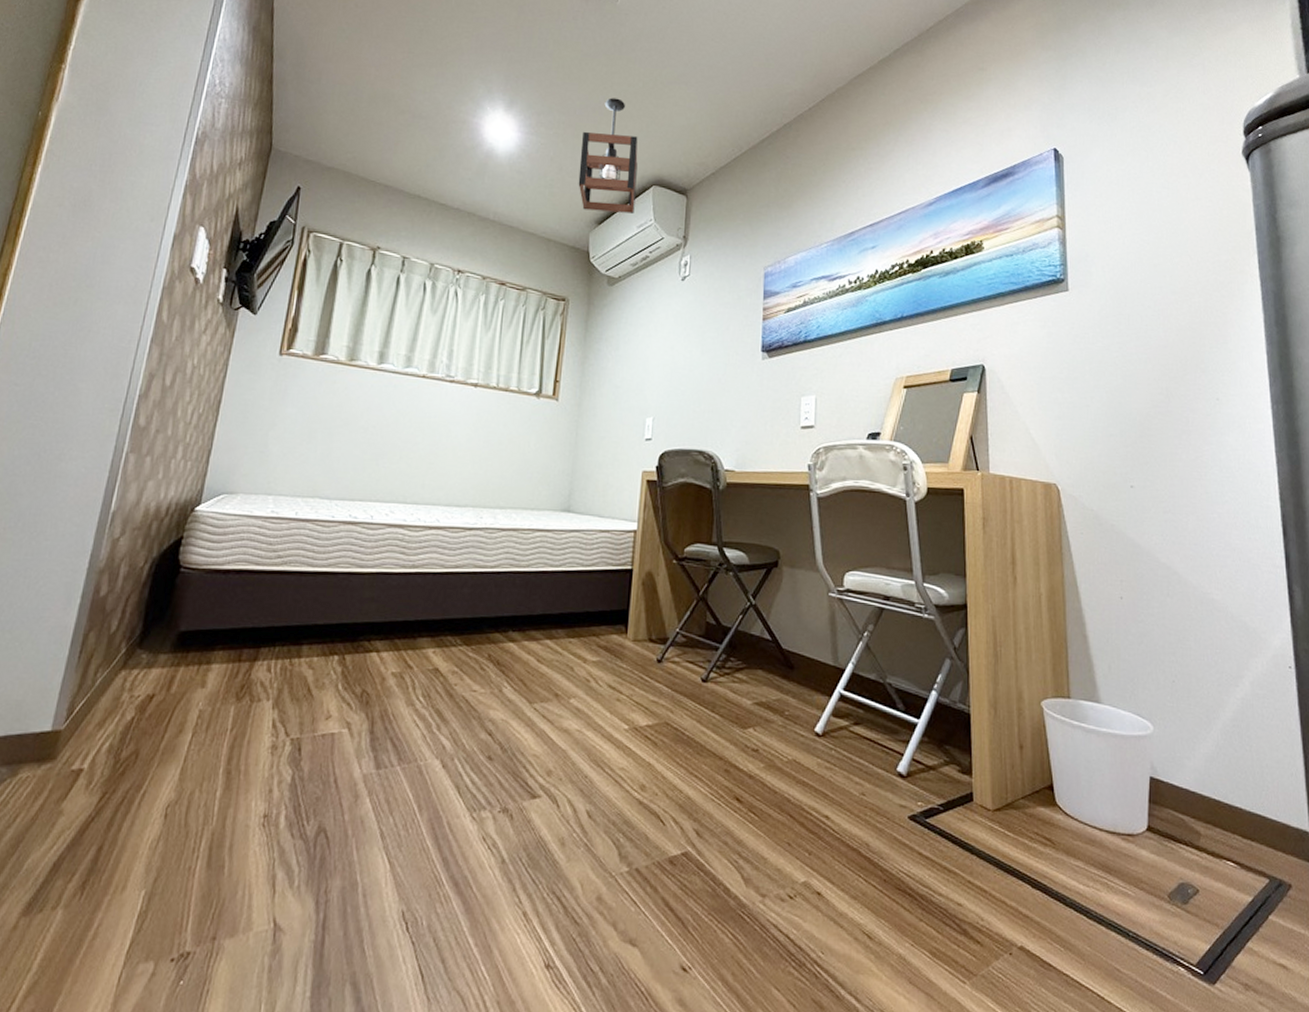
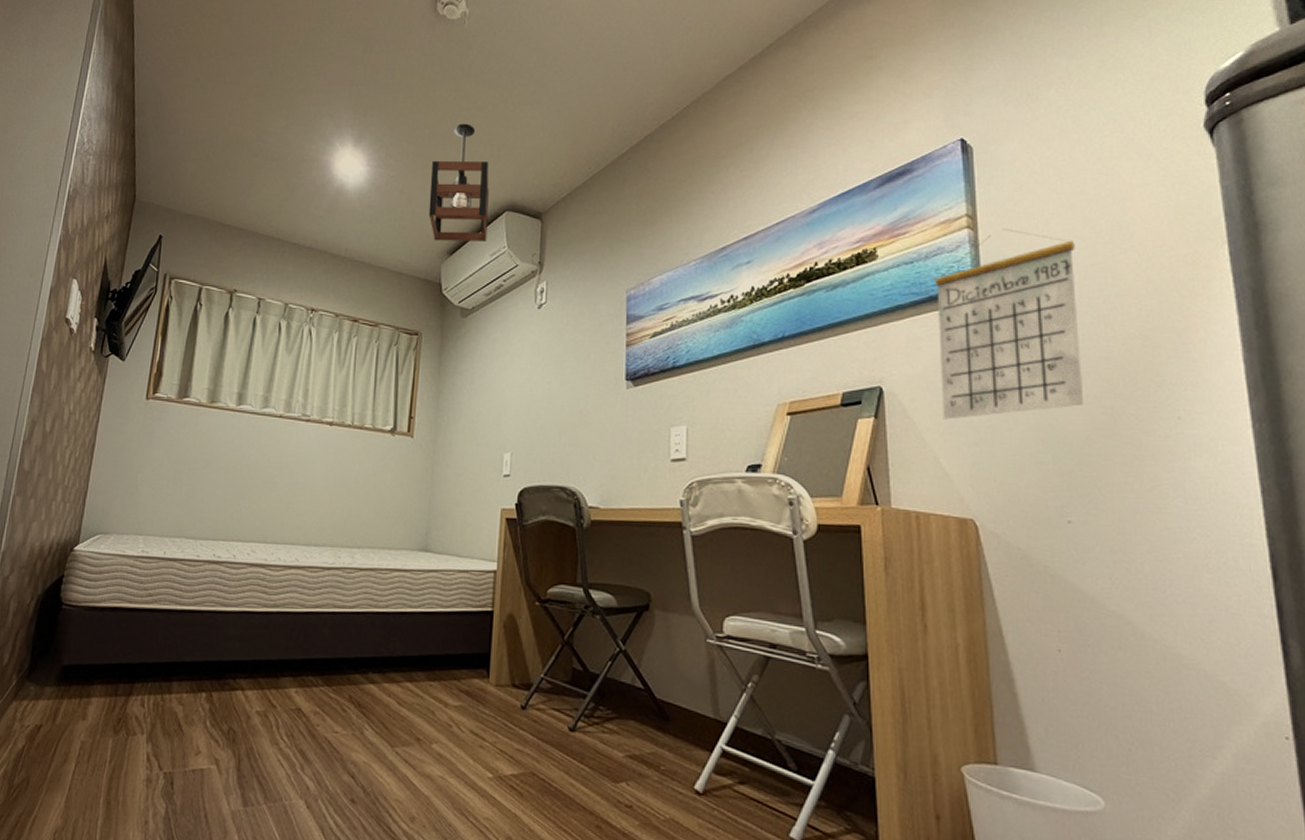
calendar: none [1030,230,1146,396] -> present [935,229,1085,420]

